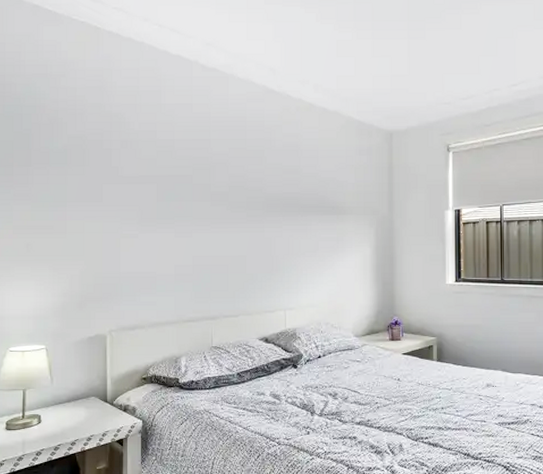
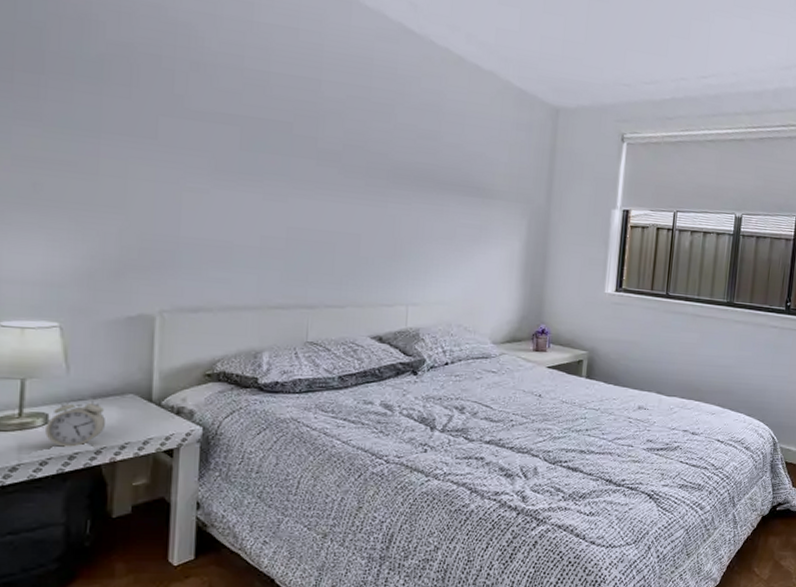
alarm clock: none [39,400,78,441] -> present [45,396,106,448]

